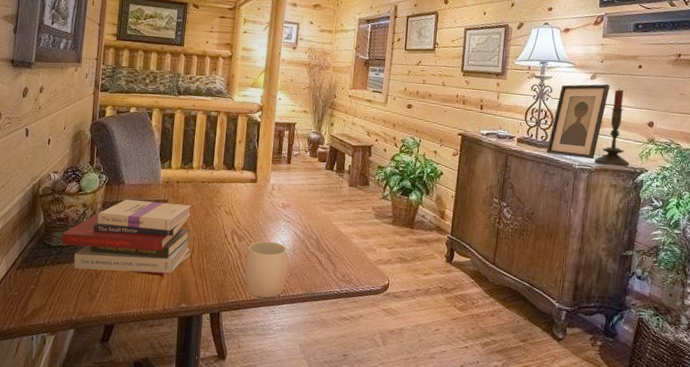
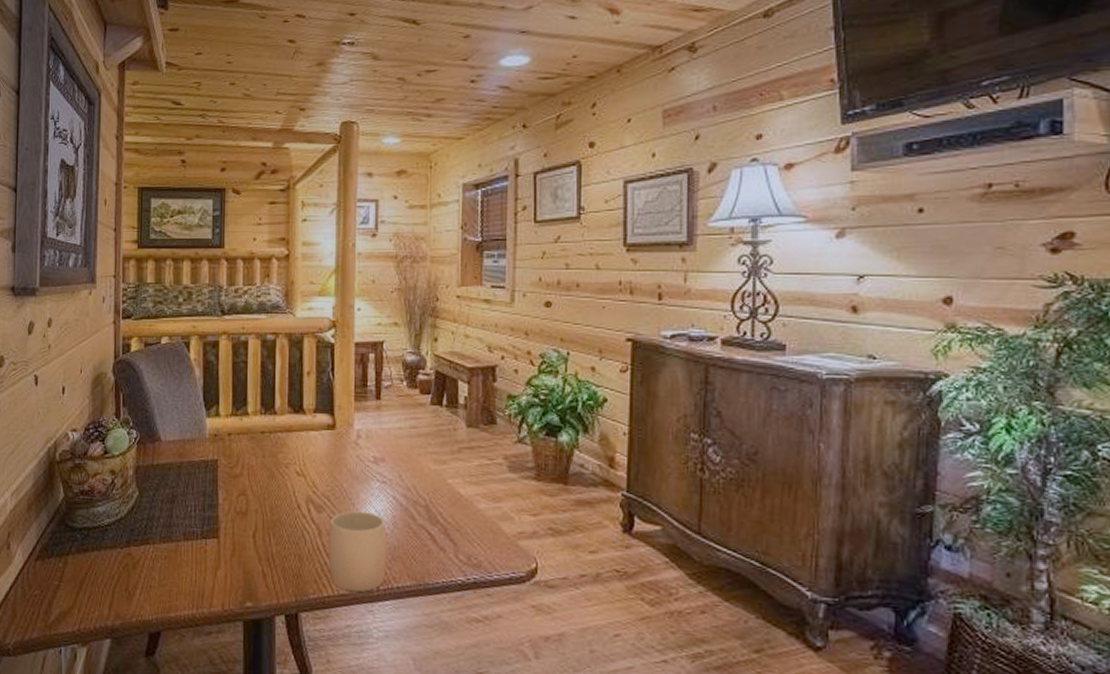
books: present [61,199,192,277] -> none [87,461,254,565]
picture frame: present [547,84,610,160] -> none [772,243,871,364]
candle: present [595,87,629,167] -> none [854,246,915,372]

